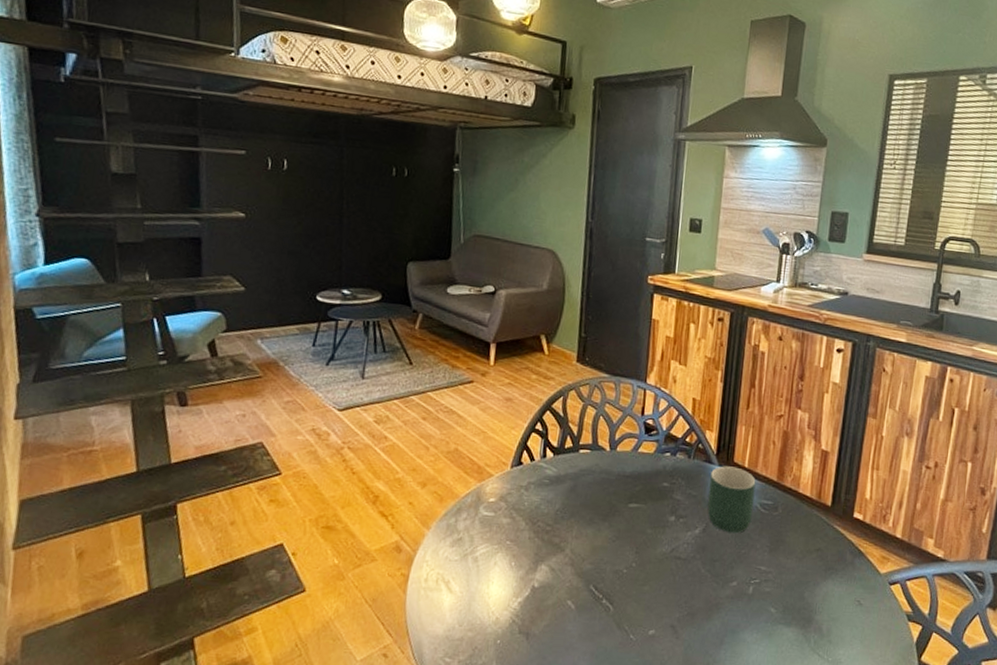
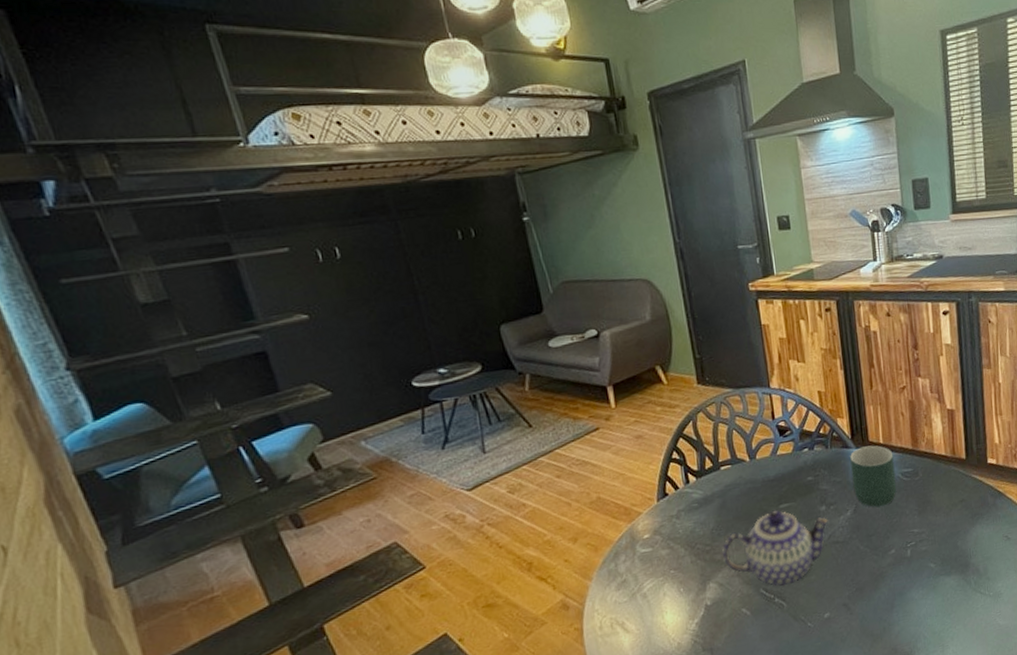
teapot: none [561,507,674,588] -> present [722,510,828,586]

